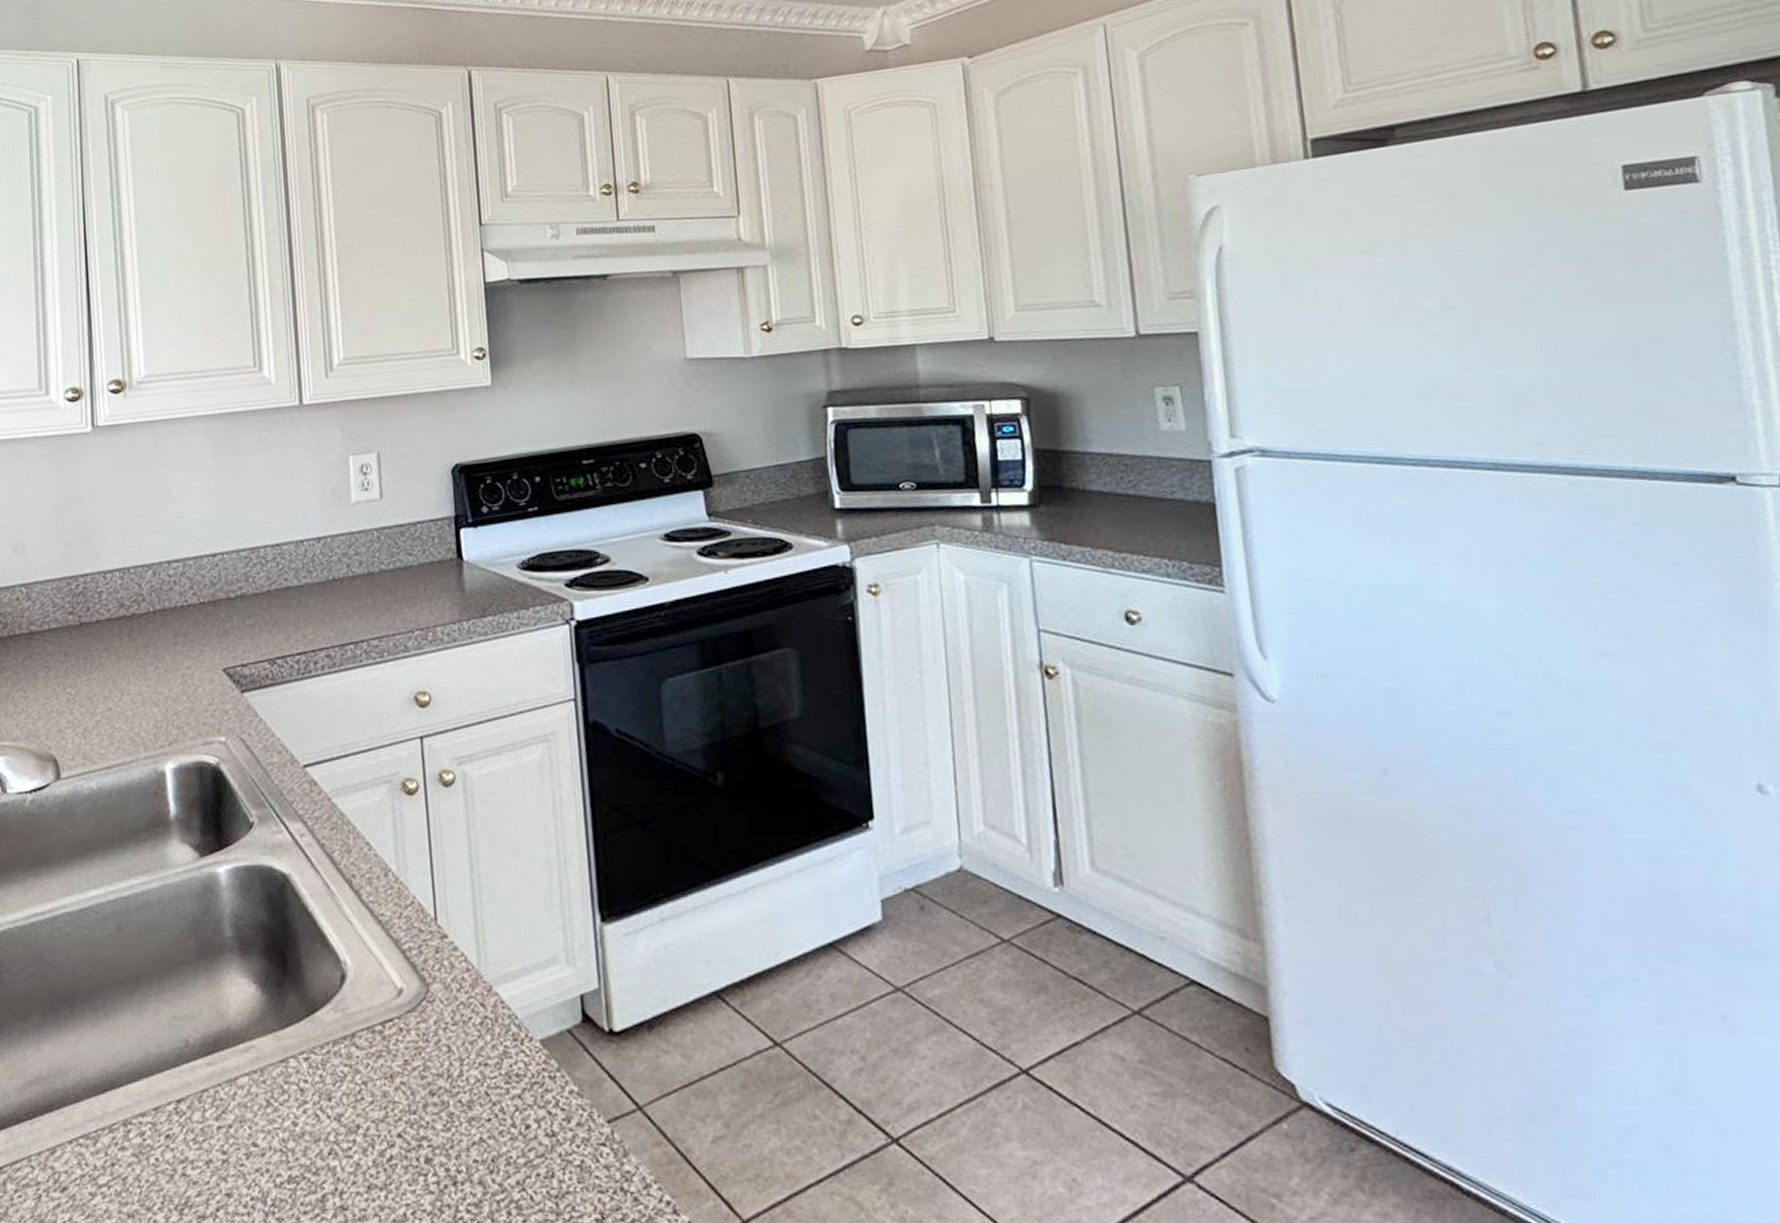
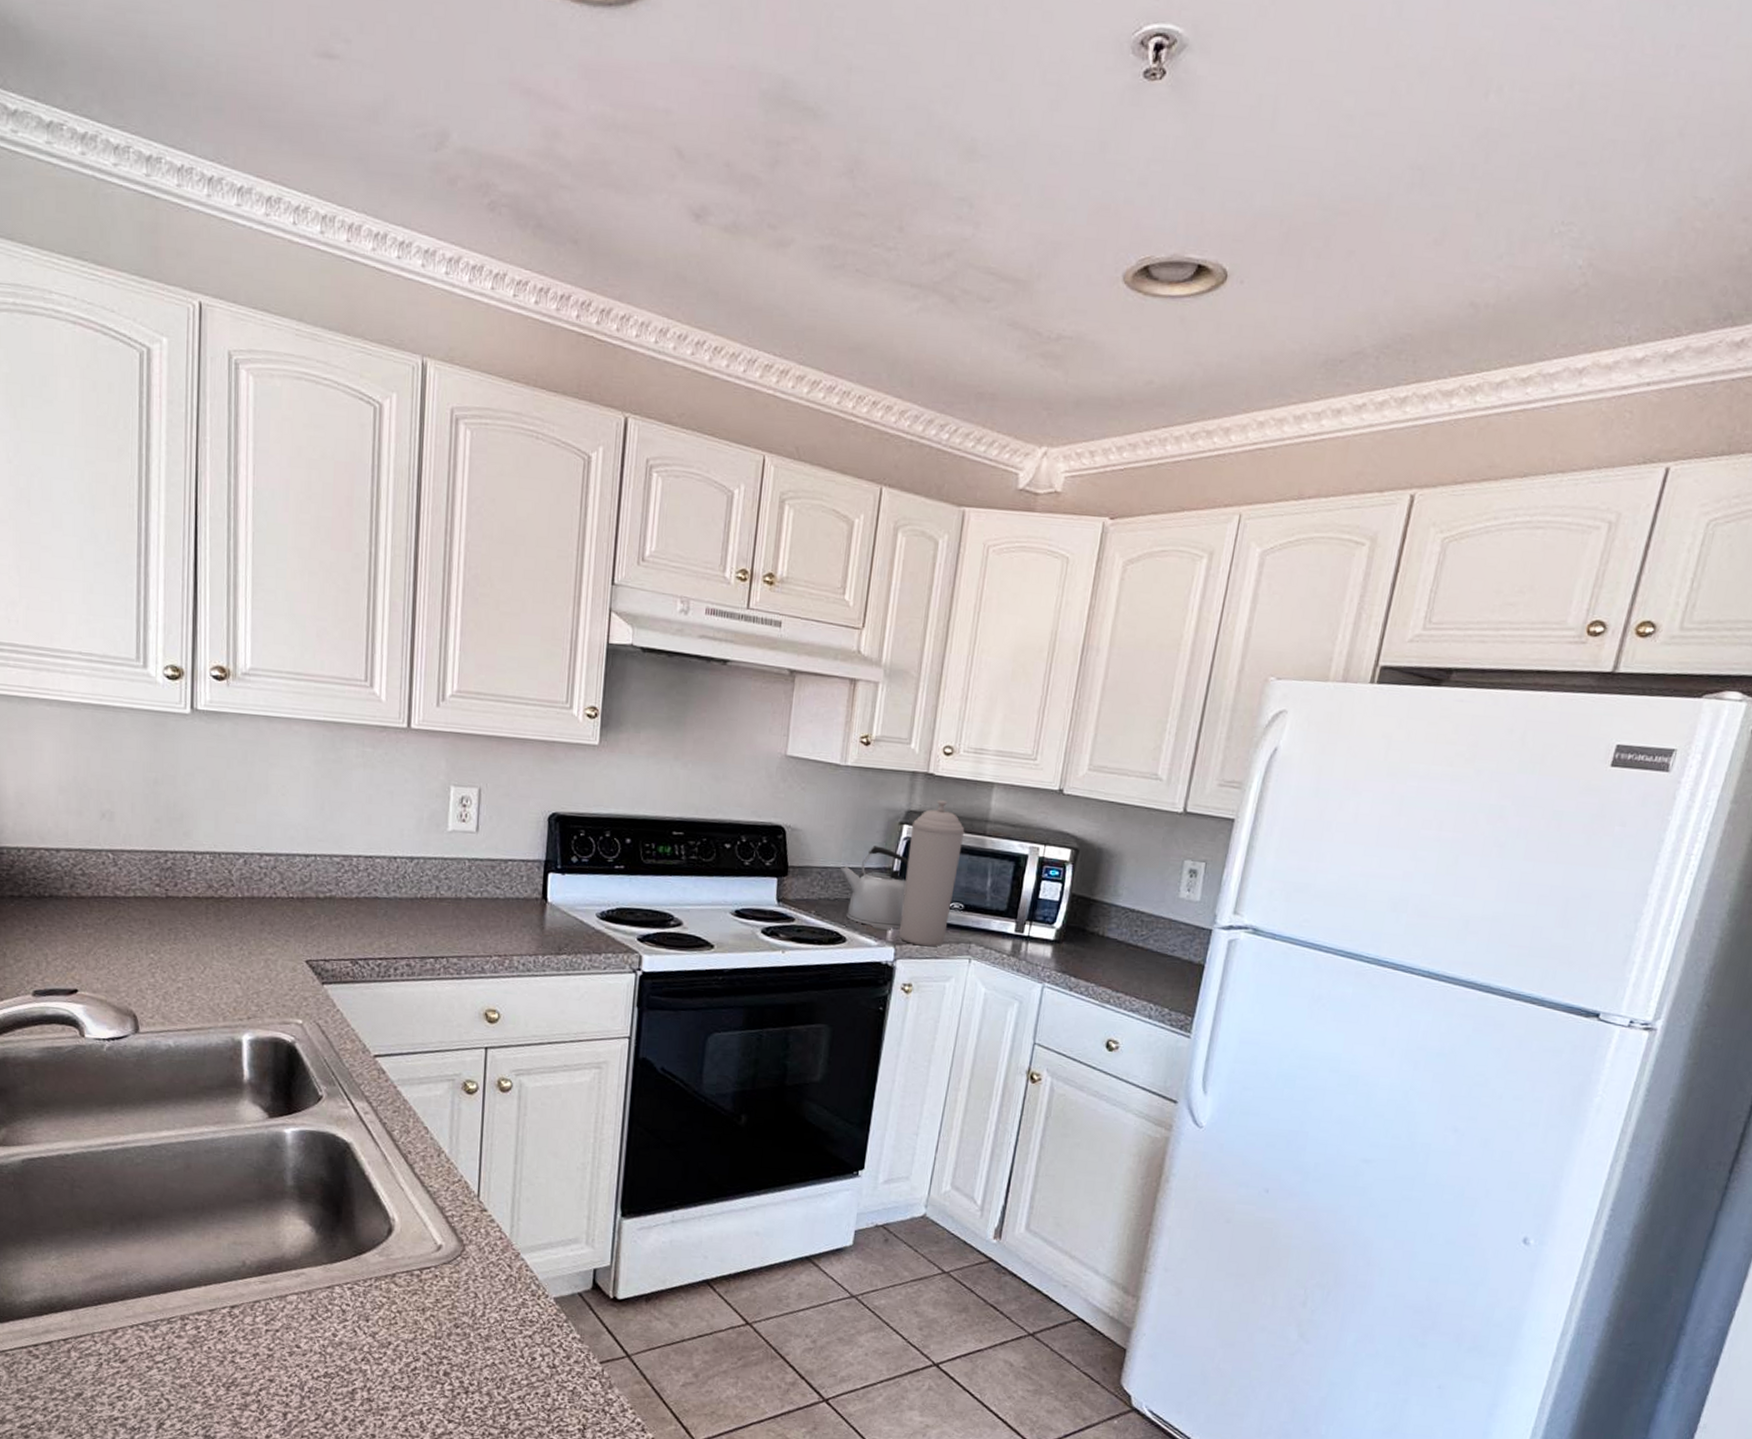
kettle: none [769,435,851,529] -> present [840,846,909,931]
canister: none [836,373,904,539] -> present [899,800,965,947]

